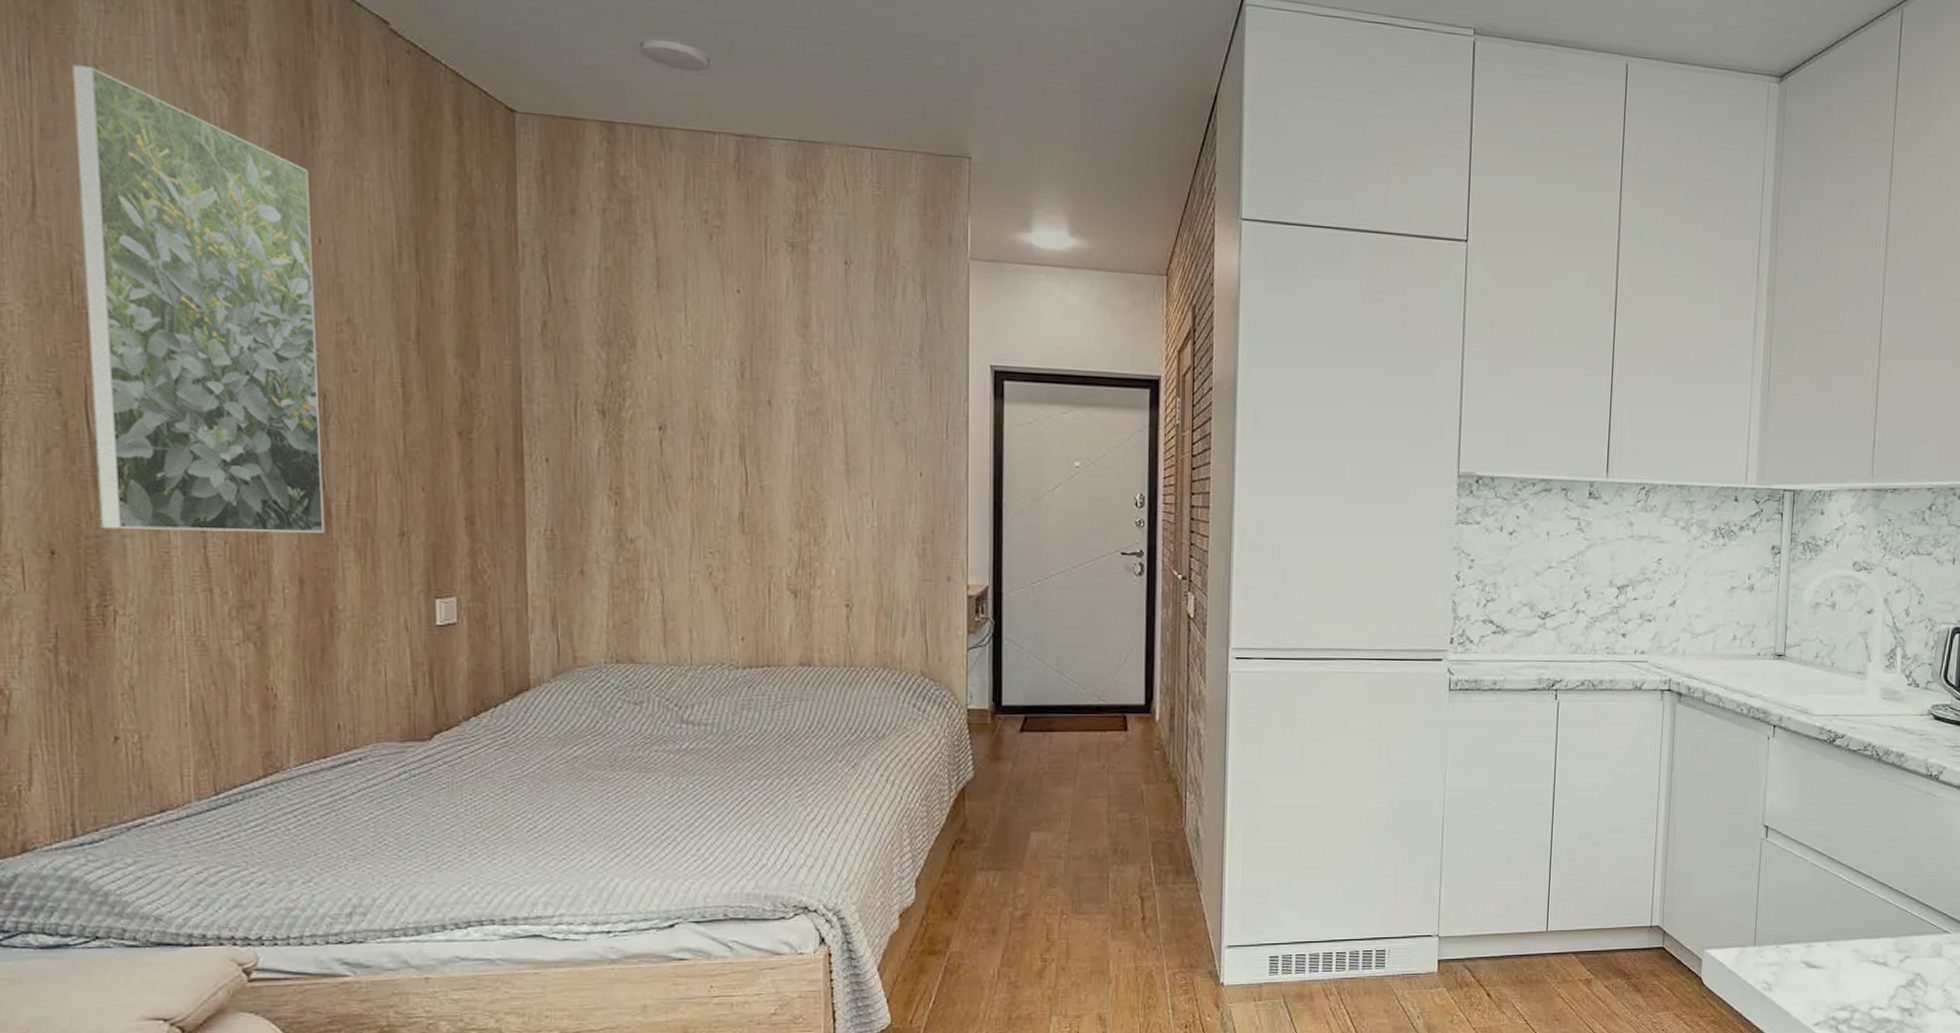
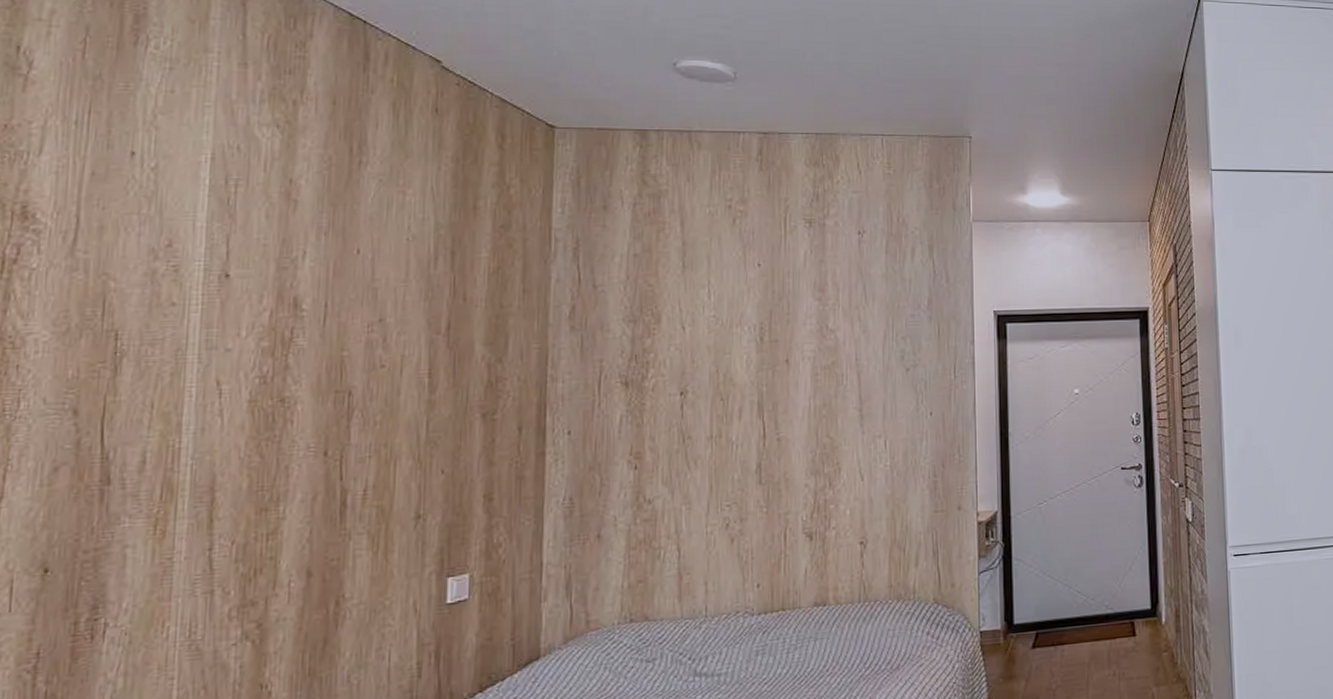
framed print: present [71,65,324,533] -> none [102,116,353,542]

